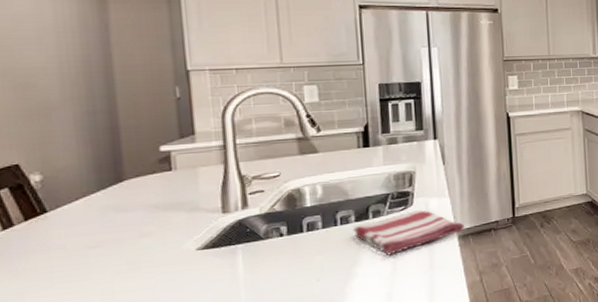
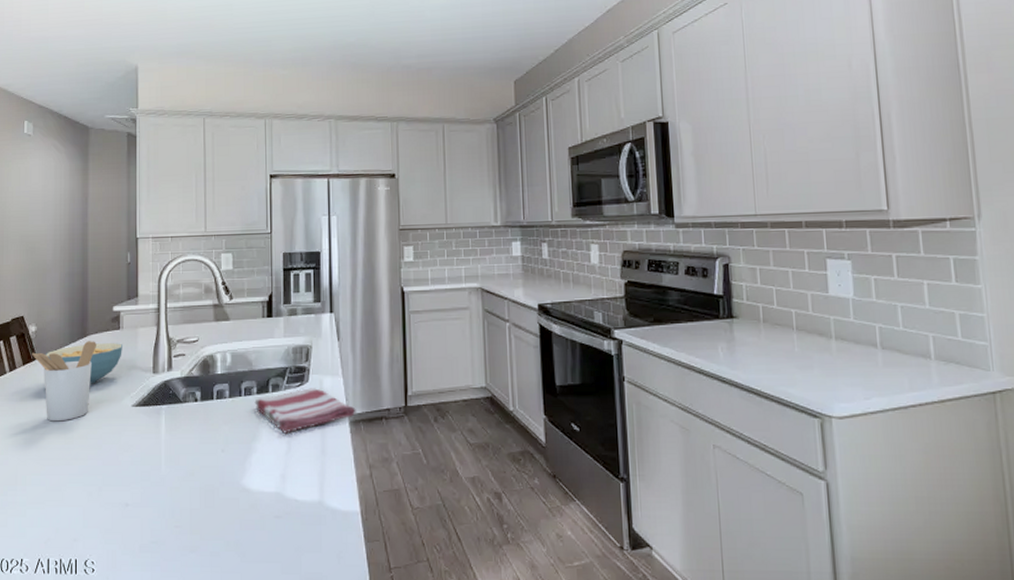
utensil holder: none [37,185,139,279] -> present [31,341,96,422]
cereal bowl: none [60,185,178,233] -> present [45,343,122,384]

